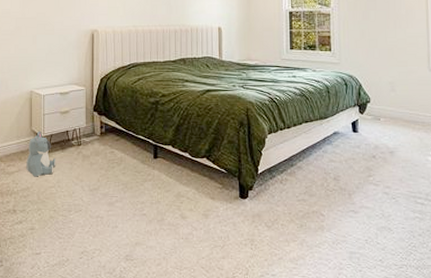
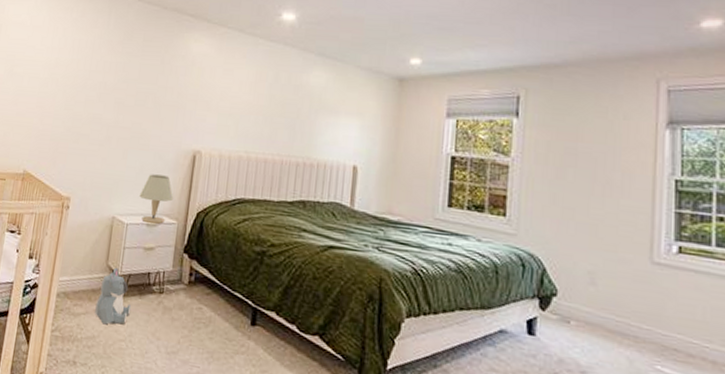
table lamp: none [51,53,80,93] -> present [139,174,174,225]

